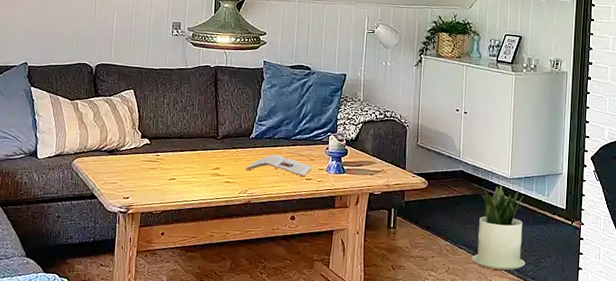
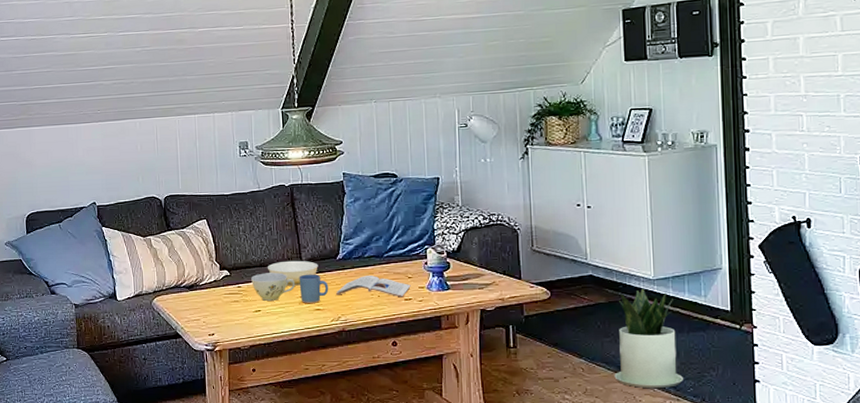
teacup: none [169,144,210,171] -> present [251,272,296,301]
bowl: none [185,135,233,158] -> present [267,260,318,285]
mug: none [213,149,240,176] -> present [299,274,329,303]

